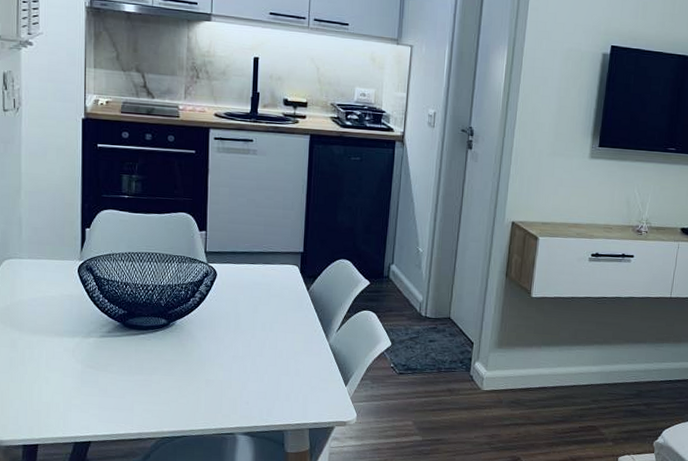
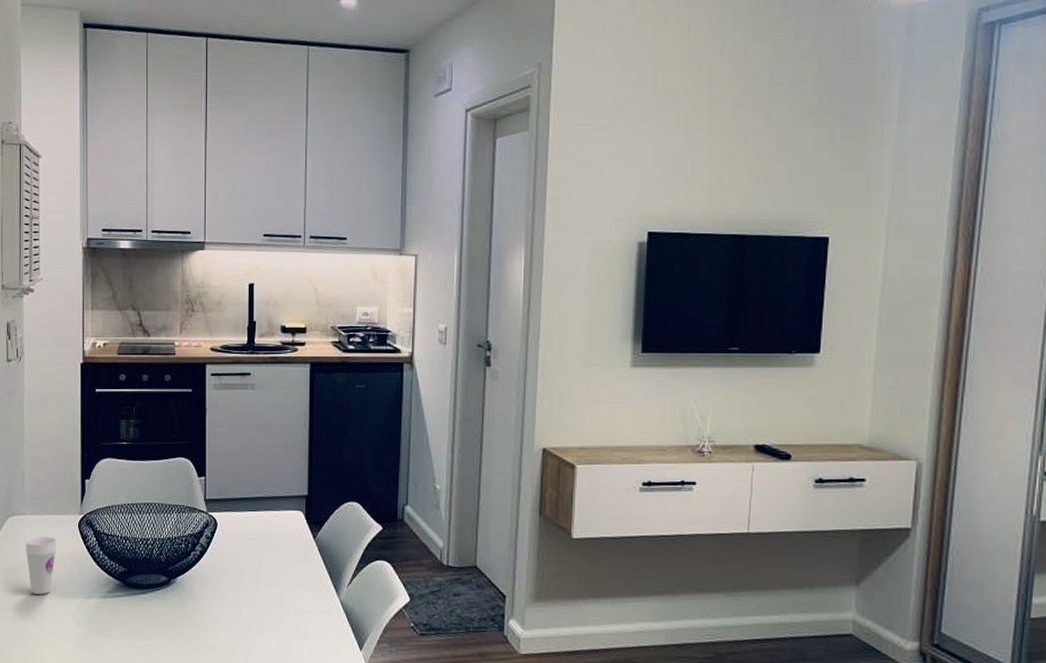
cup: none [22,279,56,333] -> present [25,536,57,595]

